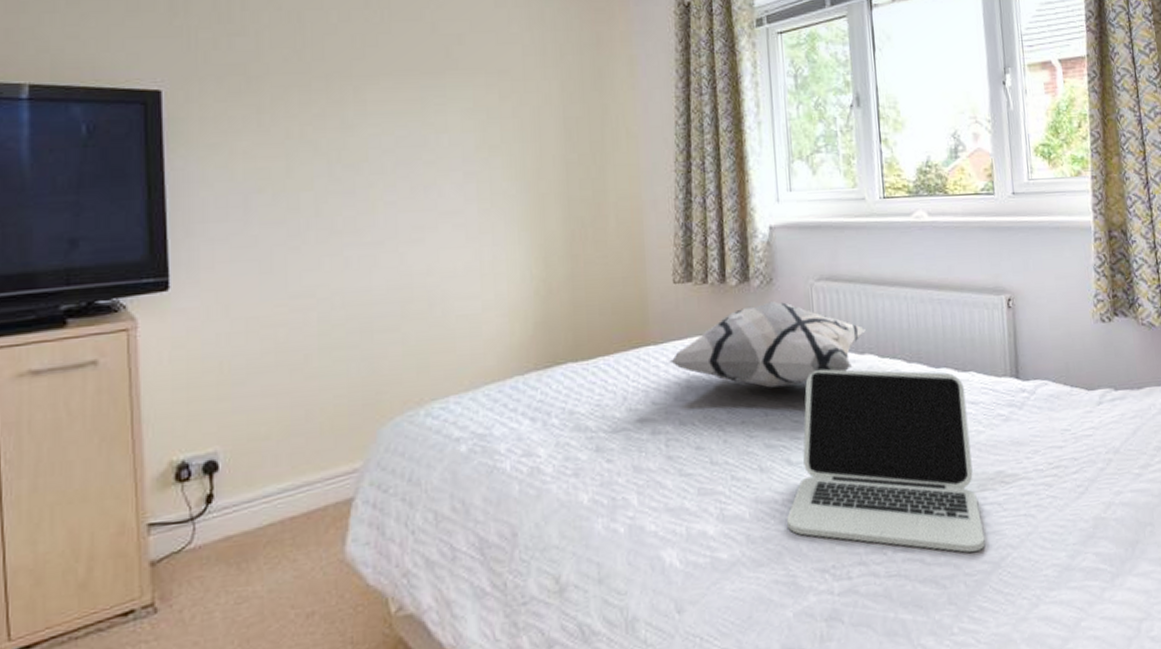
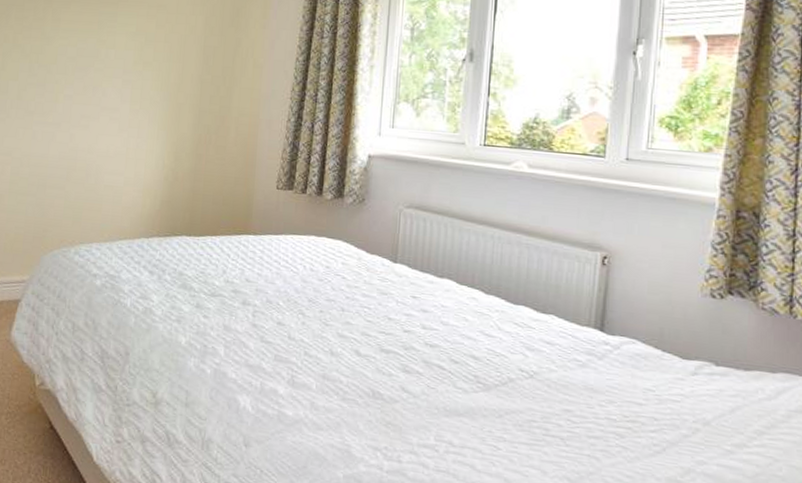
decorative pillow: present [669,301,866,388] -> none [264,218,448,291]
laptop: present [787,369,985,553] -> none [349,282,542,474]

